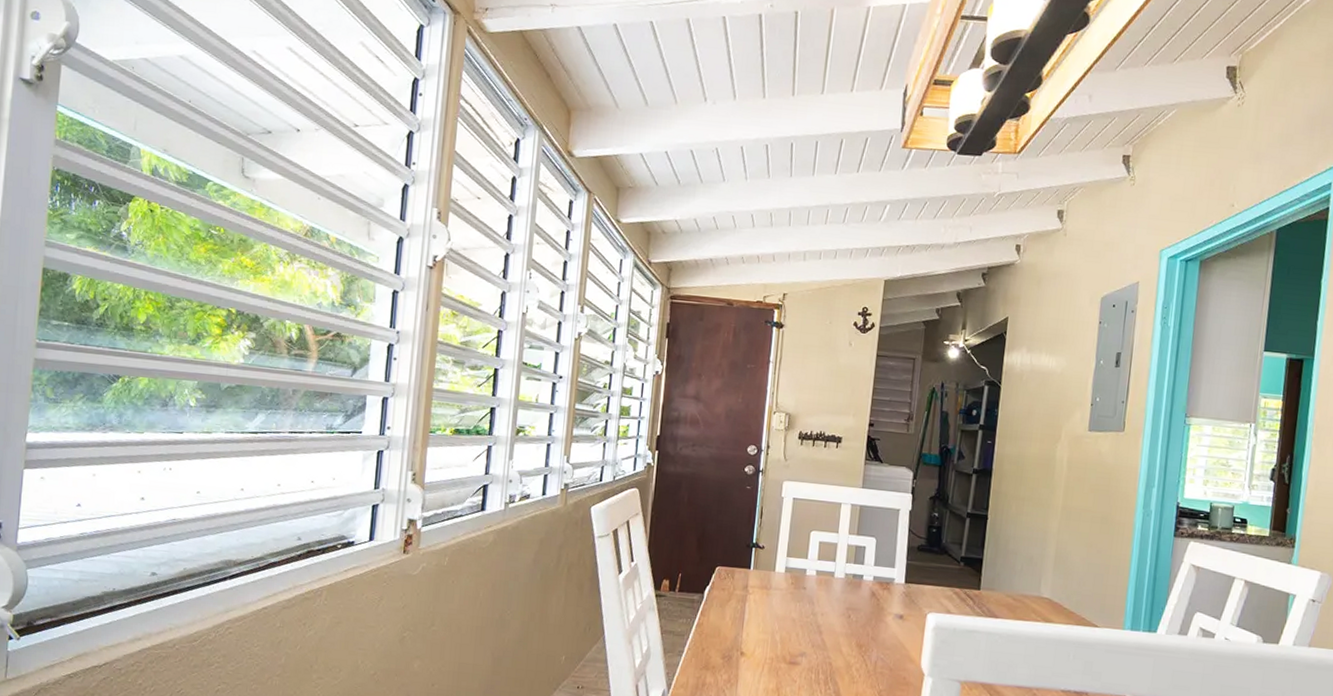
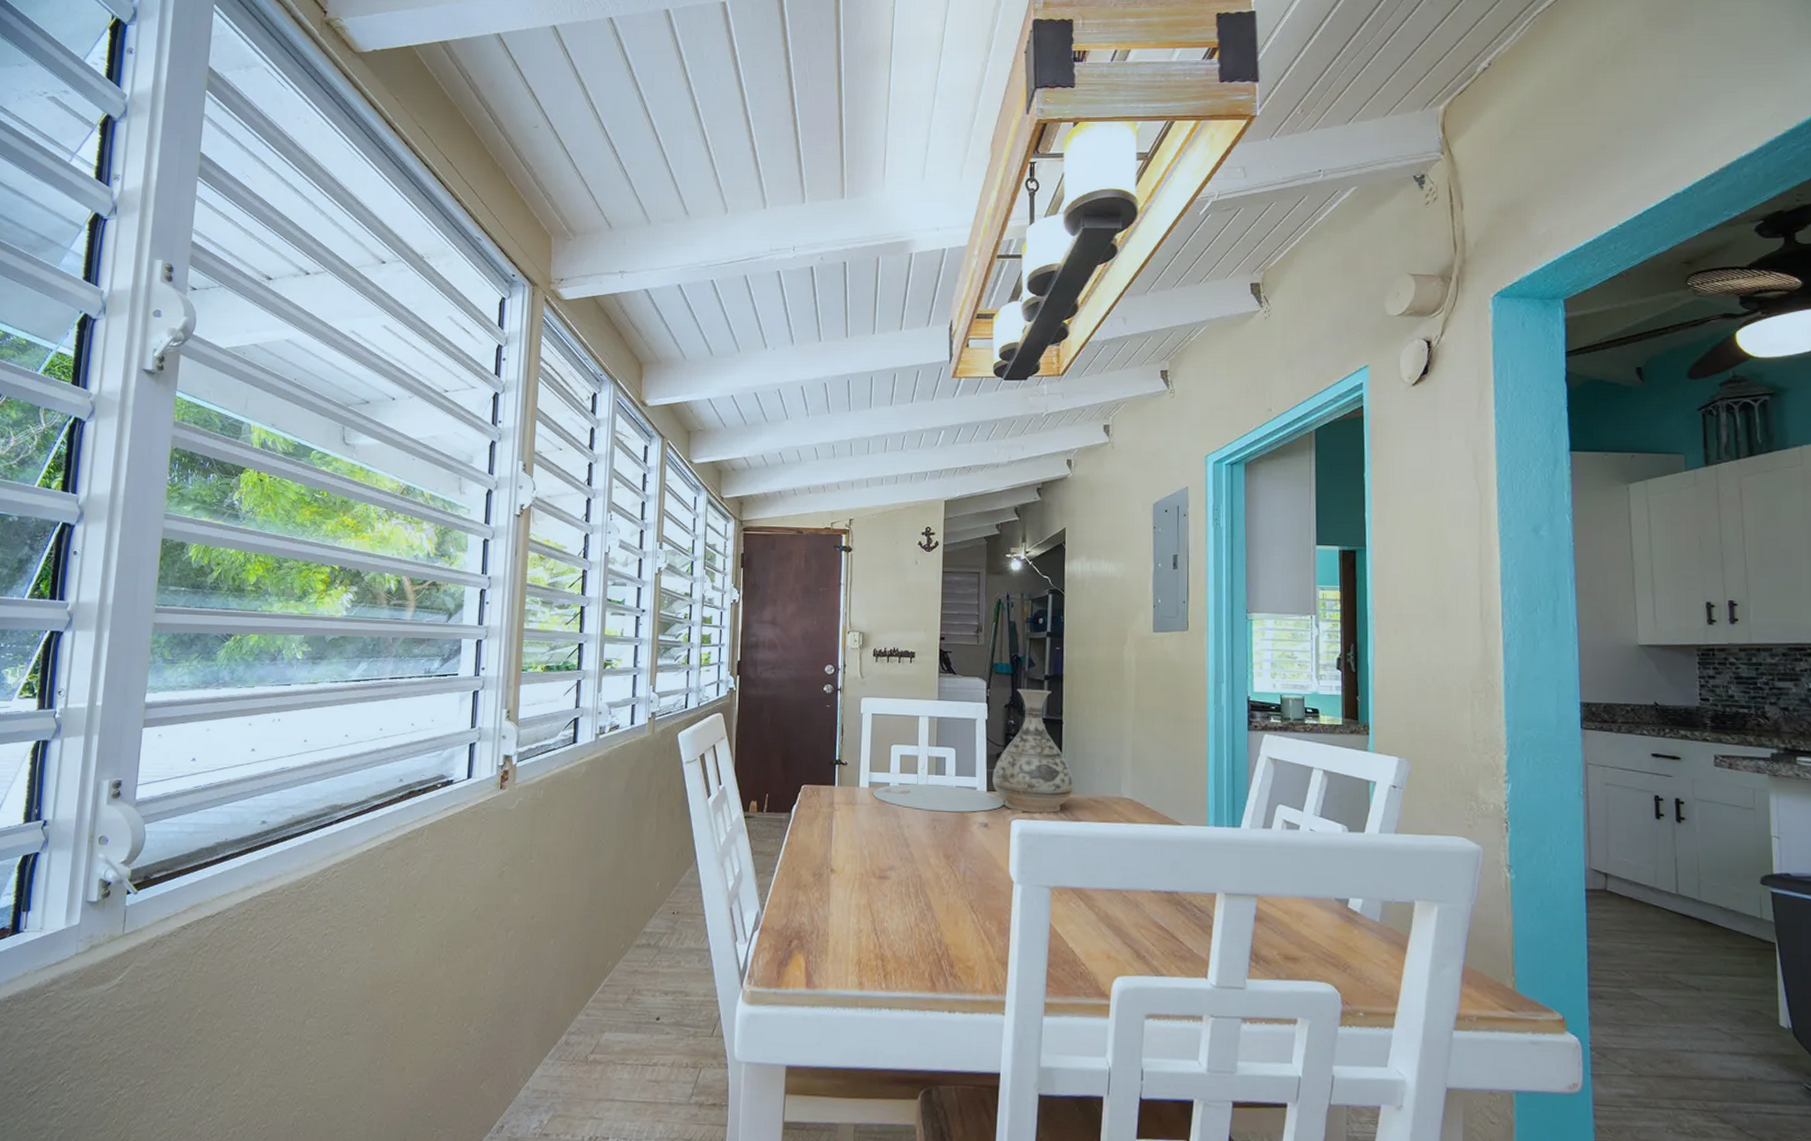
placemat: none [788,570,923,604] -> present [872,783,1005,813]
vase: none [911,481,994,609] -> present [992,688,1075,814]

